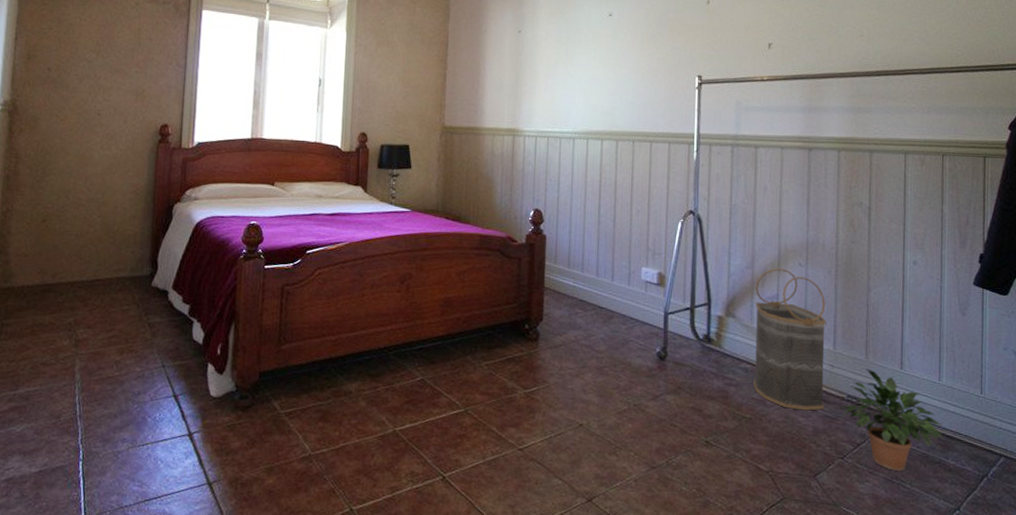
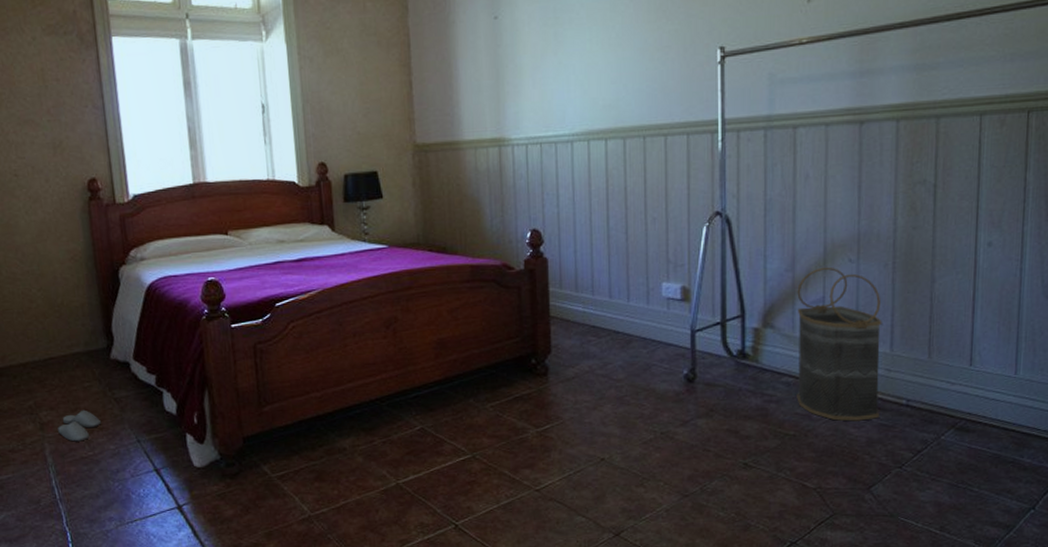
slippers: none [91,331,133,361] -> present [58,409,102,442]
potted plant: present [842,368,943,471] -> none [900,369,1018,475]

